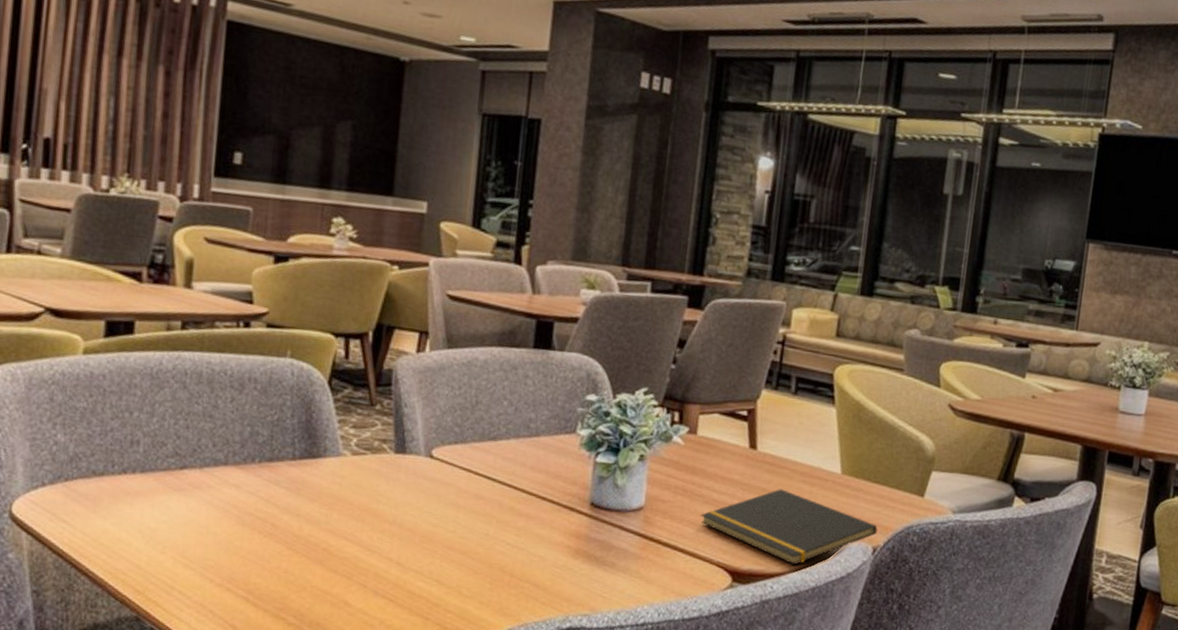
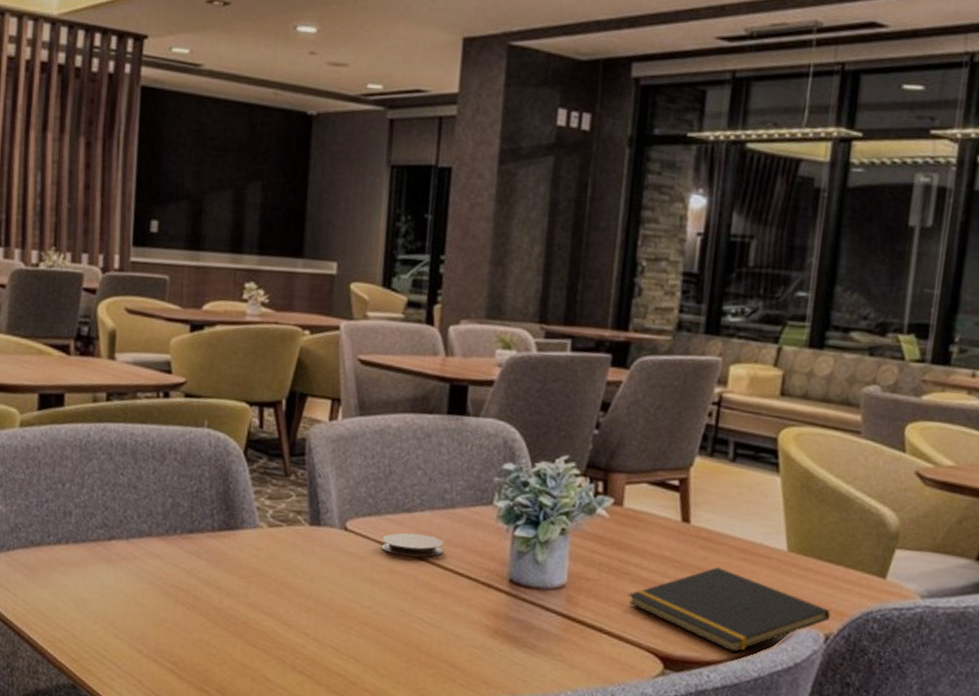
coaster: none [467,460,528,483] -> present [381,533,444,558]

